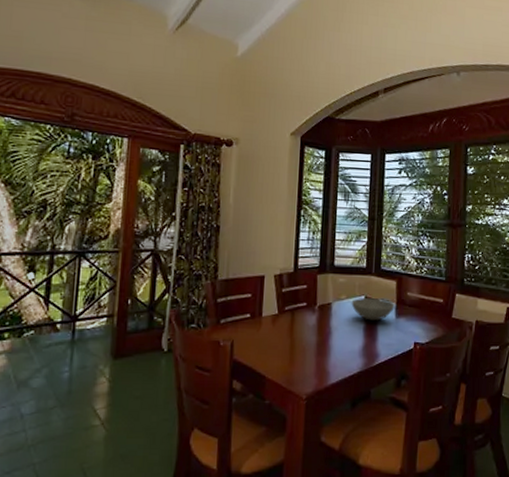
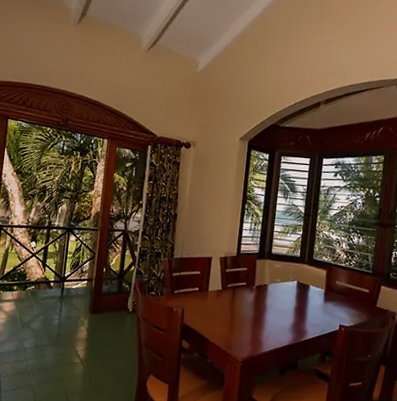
bowl: present [351,298,395,321] -> none [284,282,324,303]

